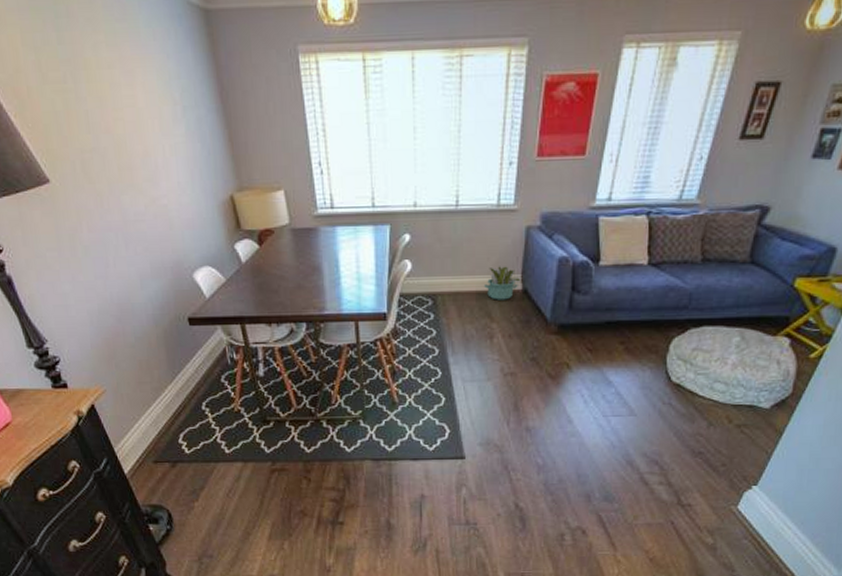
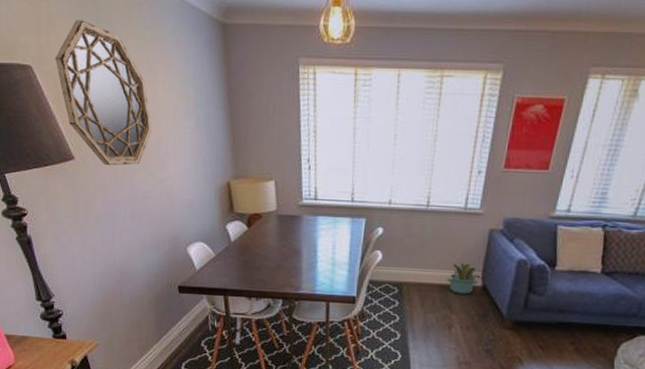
home mirror: none [10,15,136,186] -> present [55,20,151,165]

